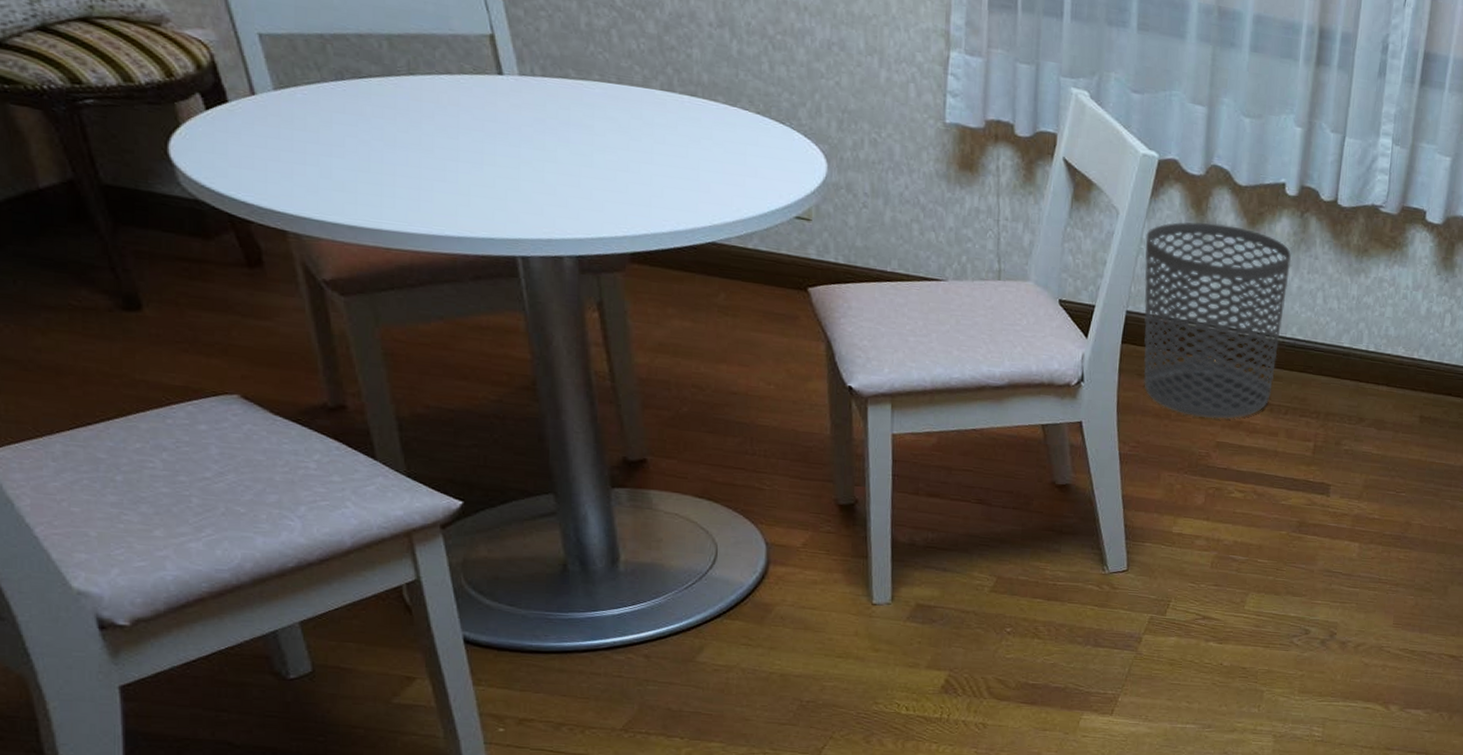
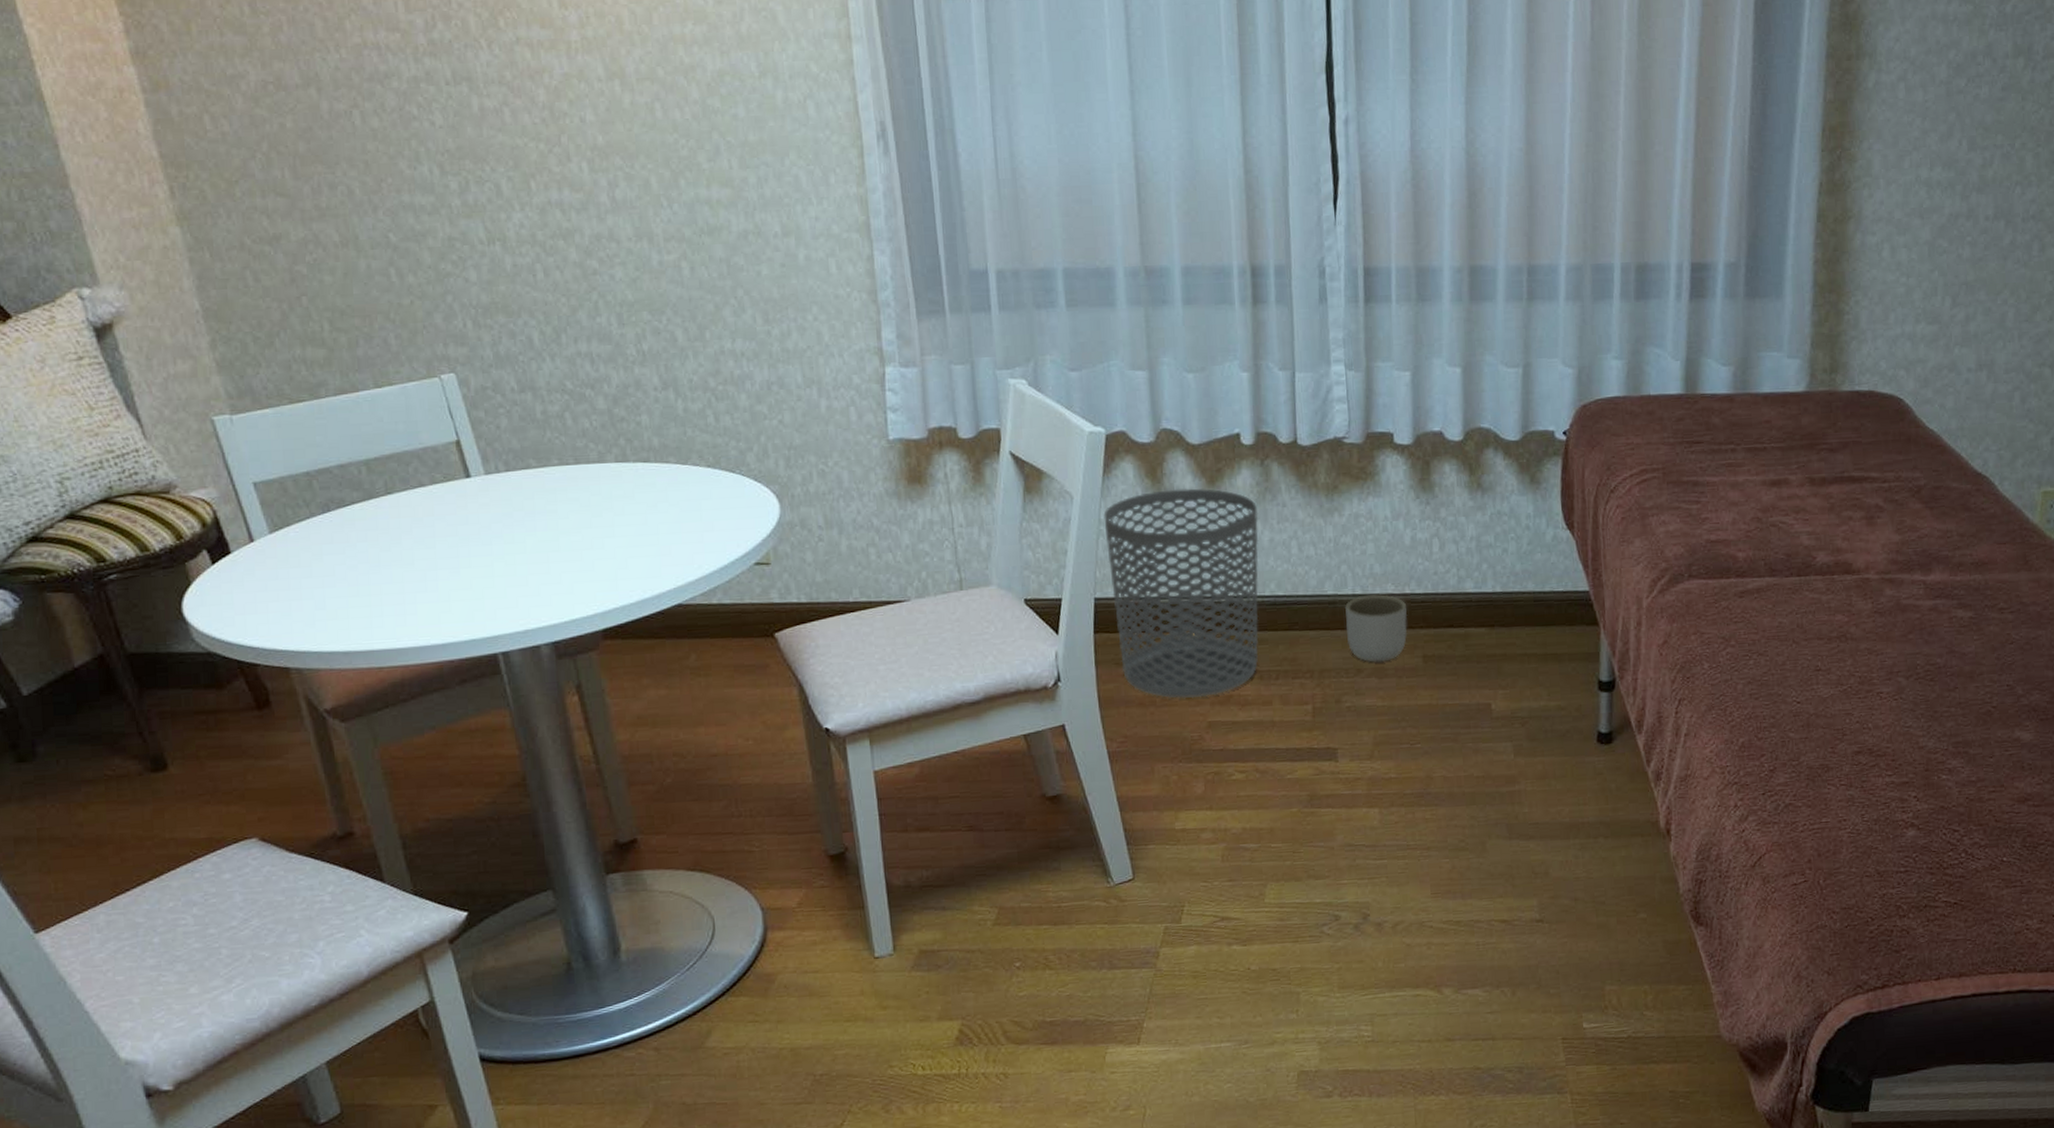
planter: none [1355,353,1413,416] -> present [1345,594,1408,662]

